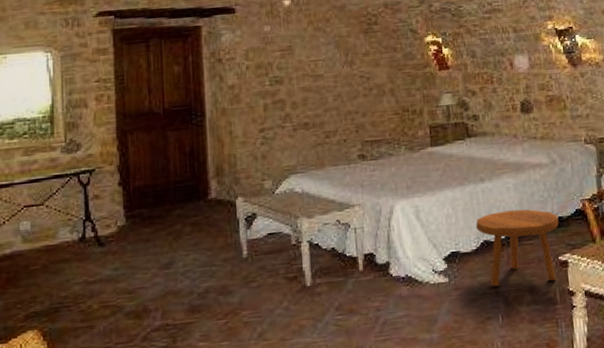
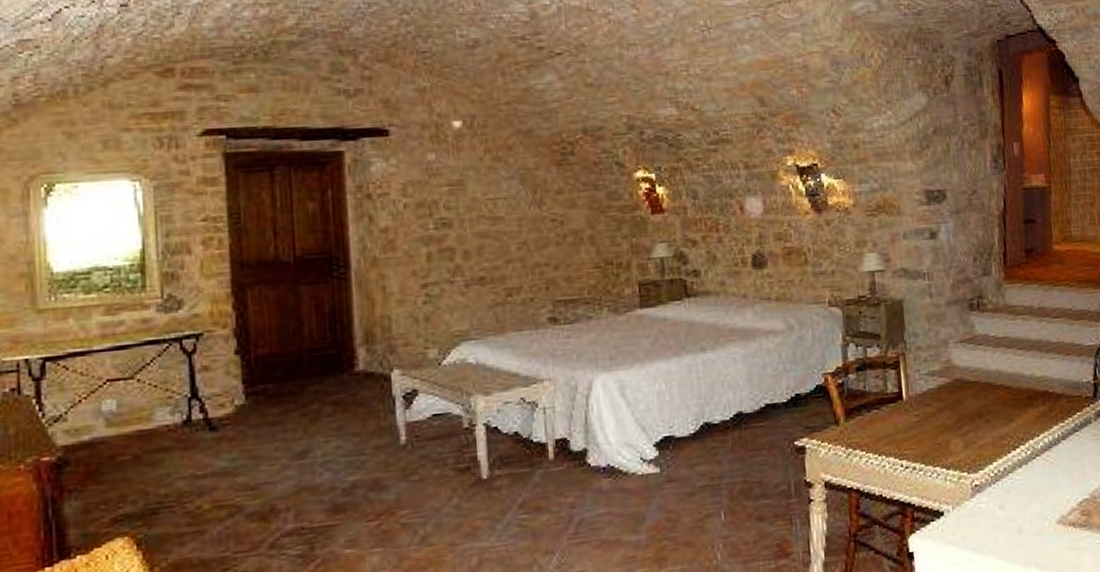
footstool: present [475,209,559,287] -> none [694,385,796,478]

